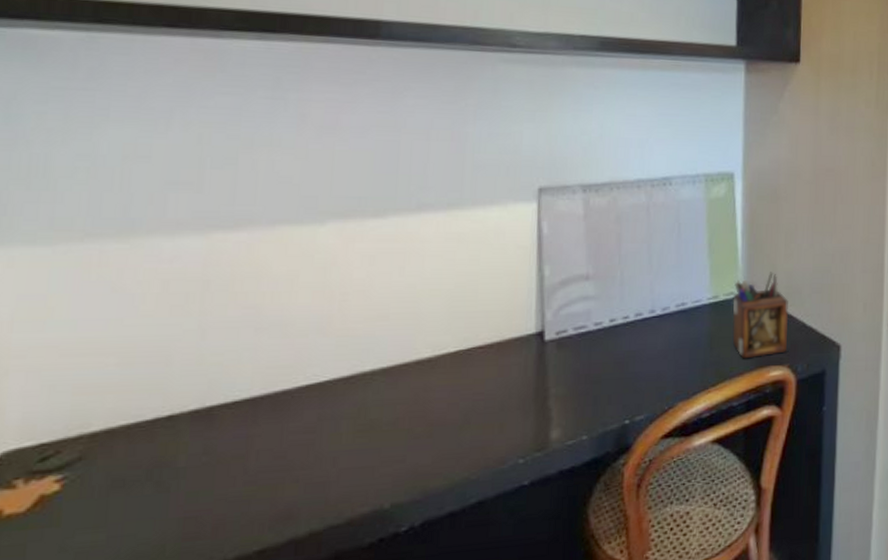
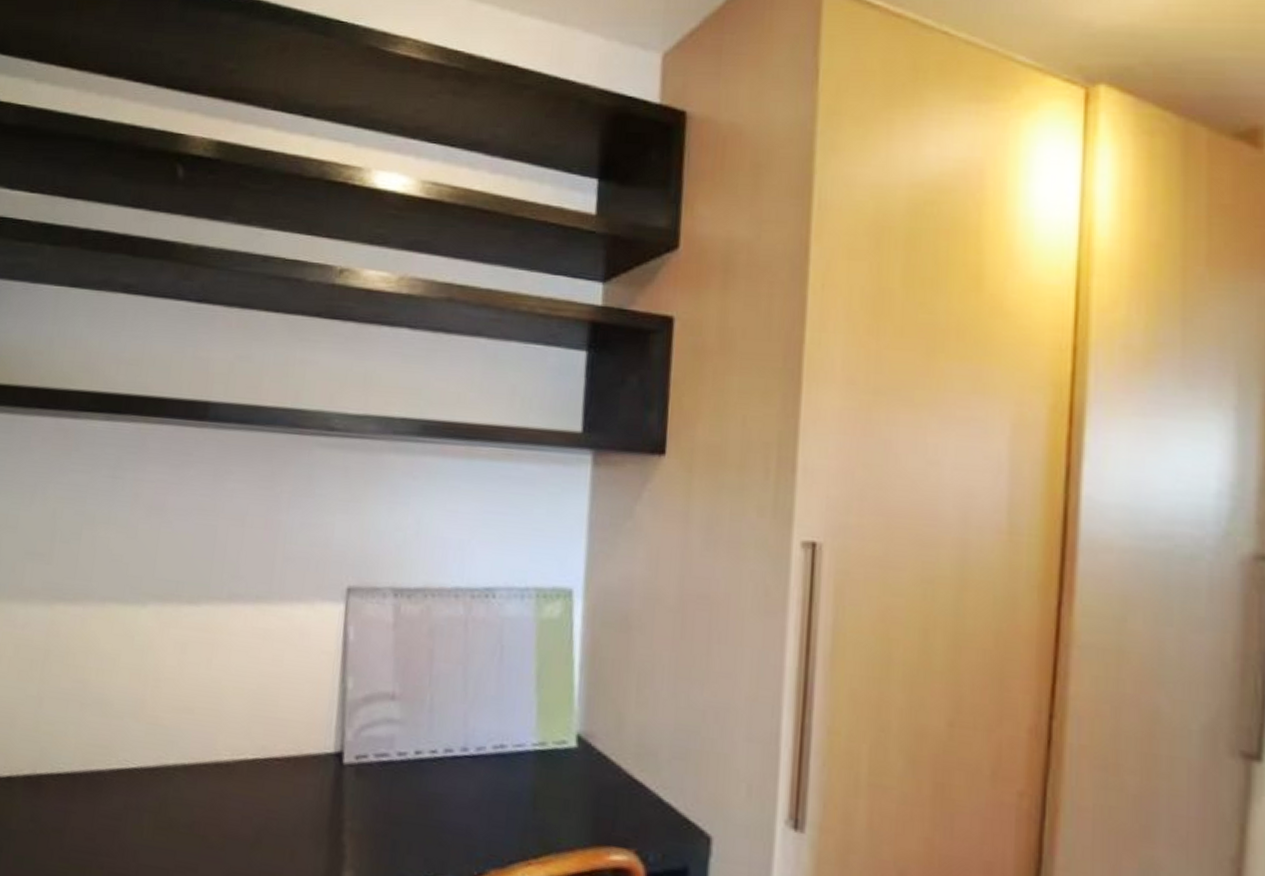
desk organizer: present [732,272,789,359] -> none [562,721,639,833]

